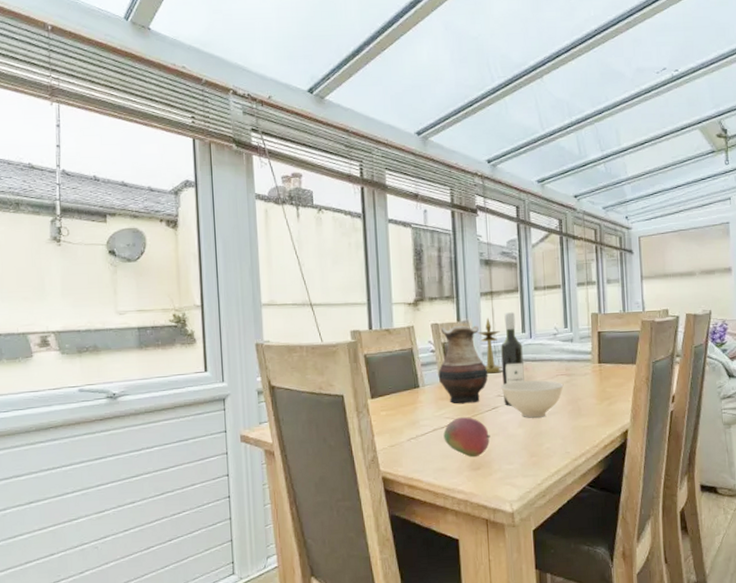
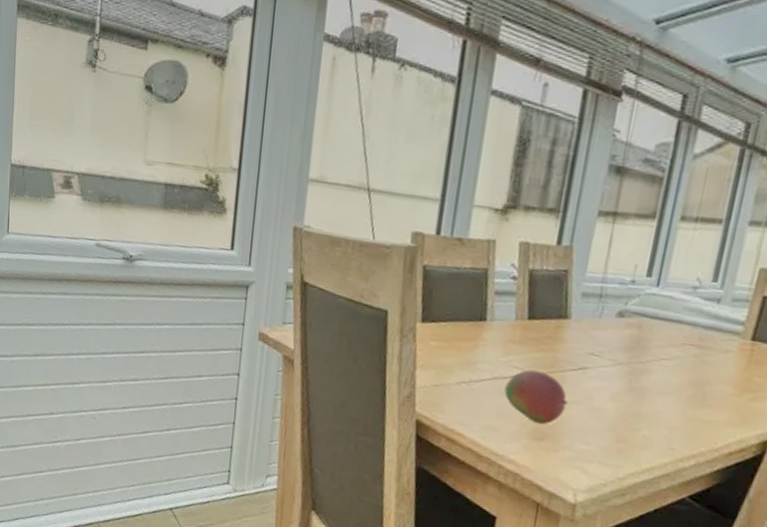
vase: present [438,325,488,404] -> none [514,248,585,356]
candlestick: present [478,317,502,374] -> none [581,246,615,324]
bottle: present [500,312,524,406] -> none [597,244,643,371]
bowl: present [501,380,564,418] -> none [597,339,690,396]

